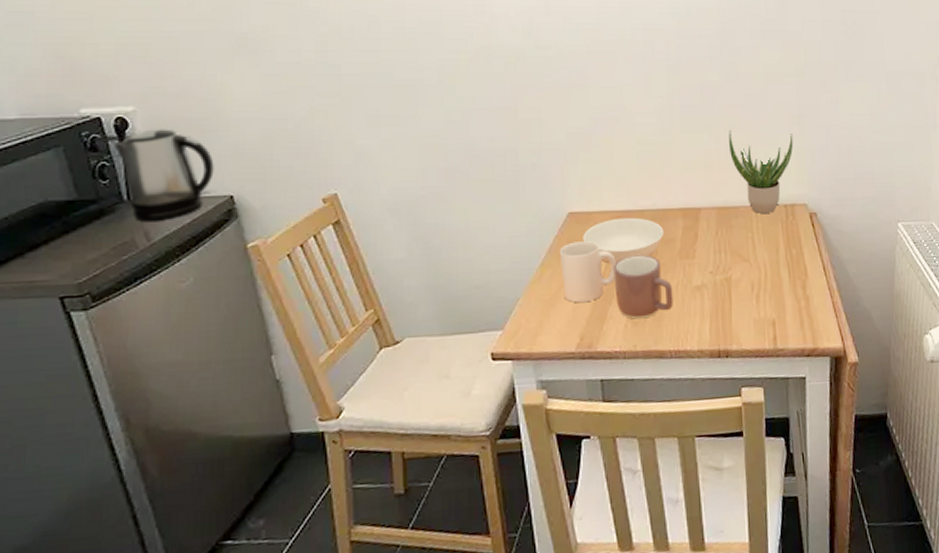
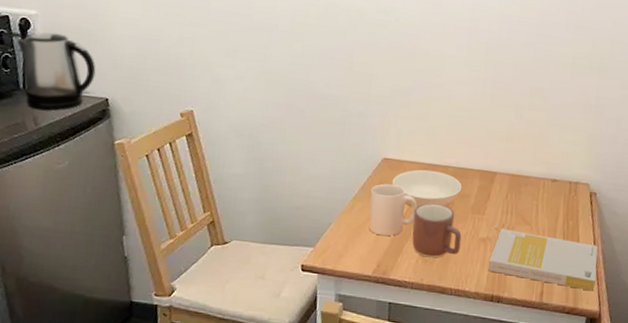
book: none [708,270,834,326] -> present [488,228,598,292]
potted plant: present [729,129,794,213] -> none [529,109,587,187]

